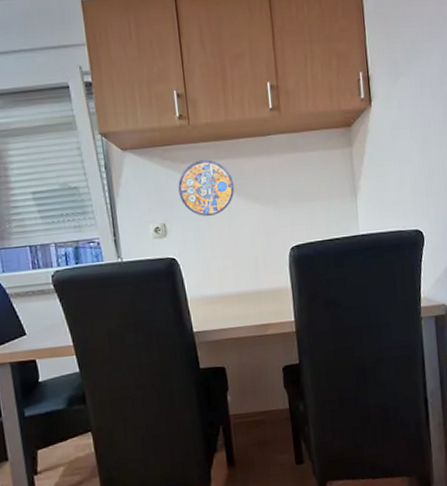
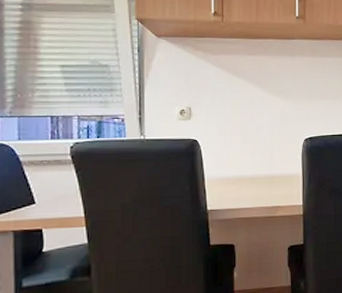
manhole cover: present [178,159,235,217] -> none [207,53,259,105]

